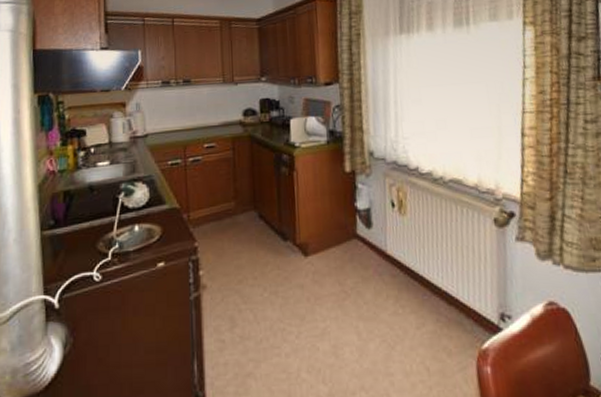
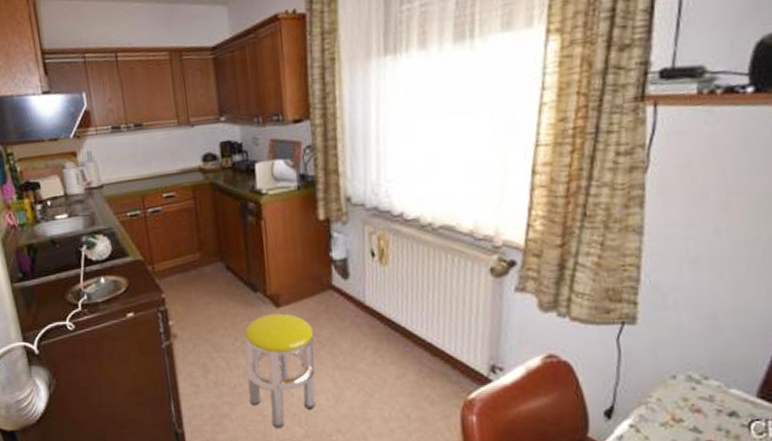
stool: none [272,262,341,387] -> present [244,313,316,428]

